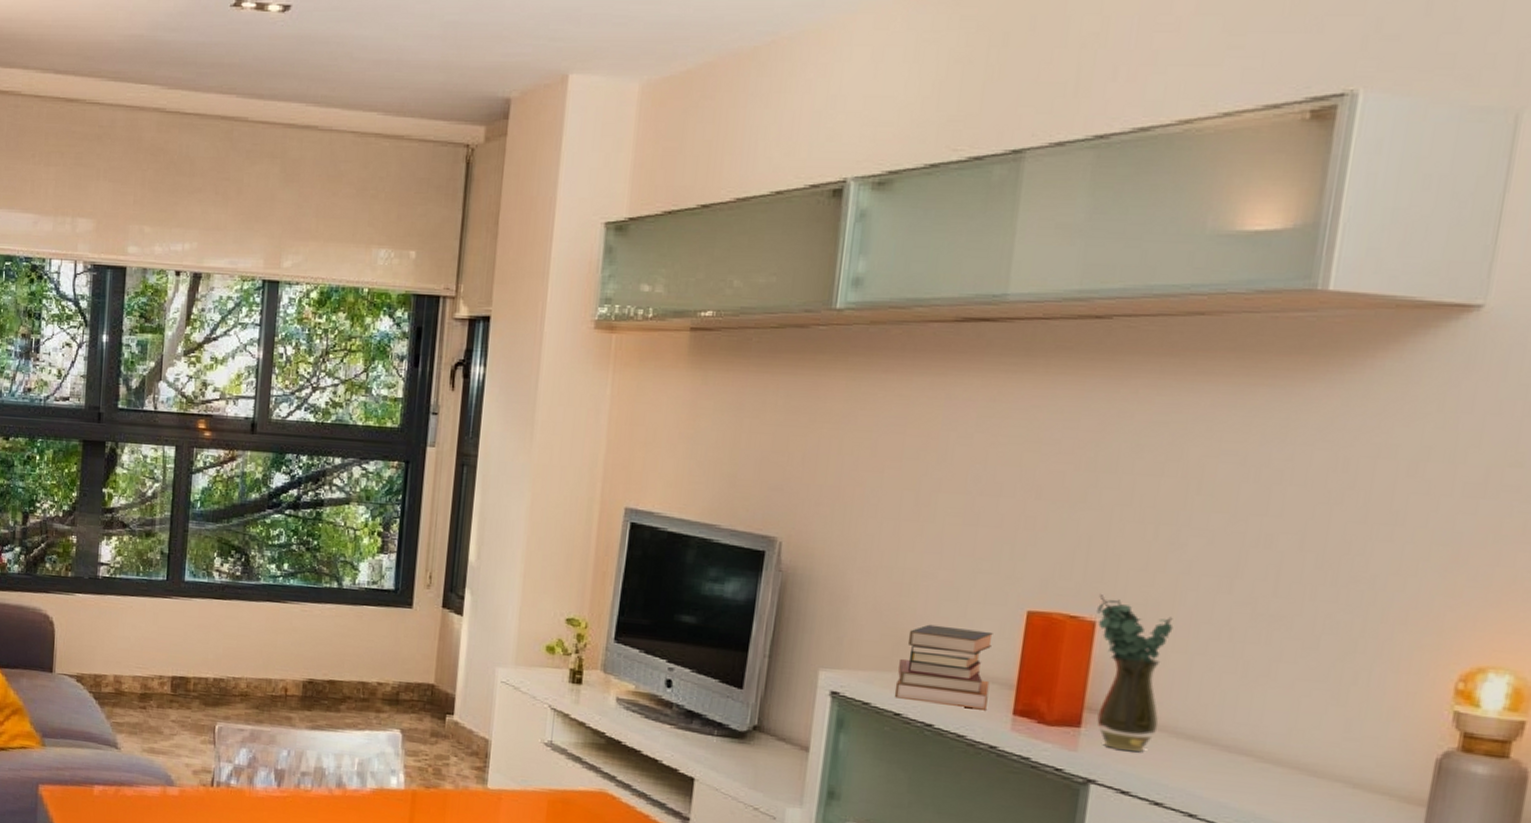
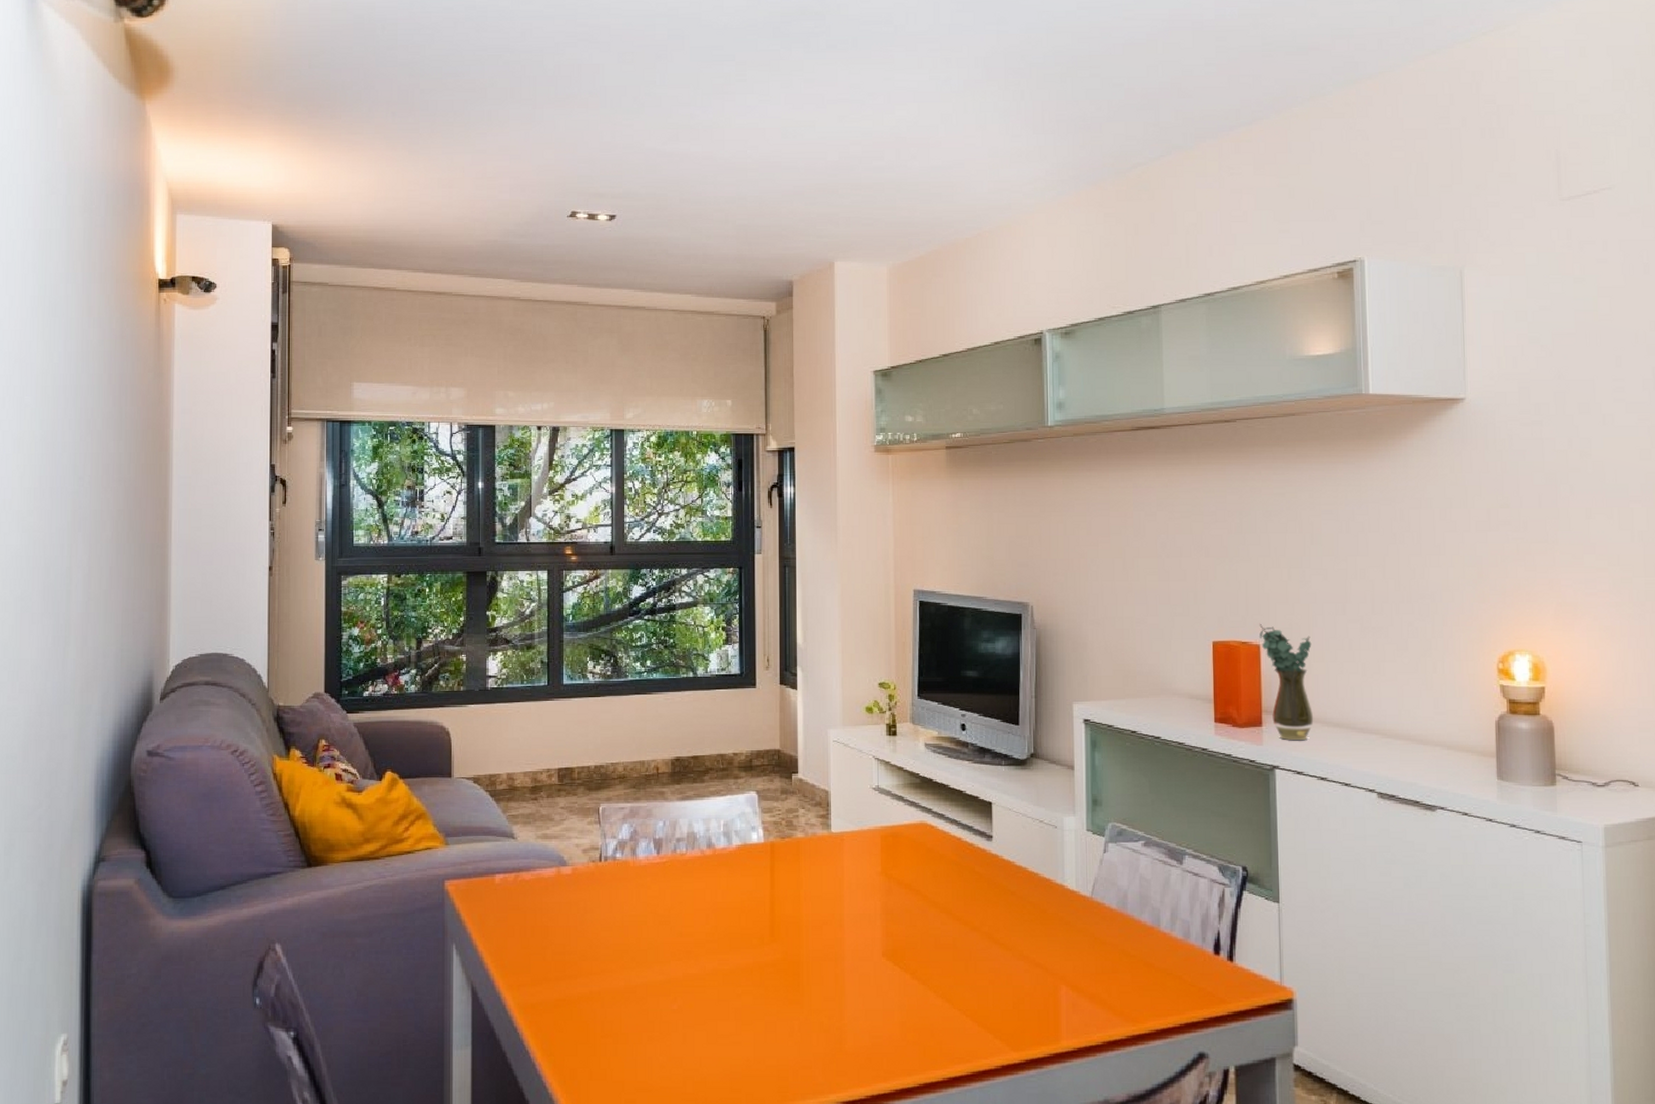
books: present [894,624,993,710] -> none [1129,659,1195,721]

